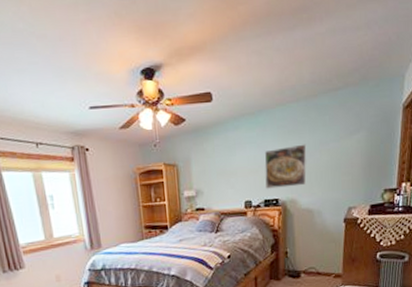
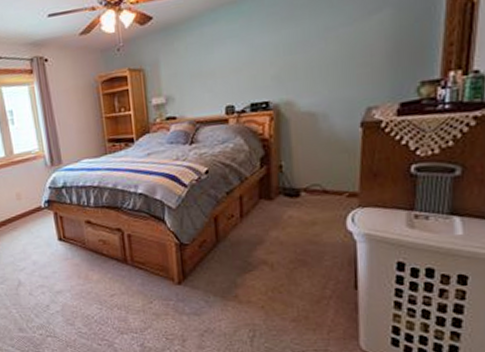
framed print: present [264,144,307,189] -> none [250,32,307,90]

